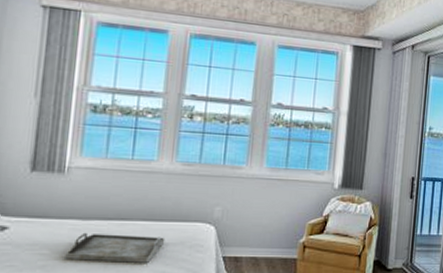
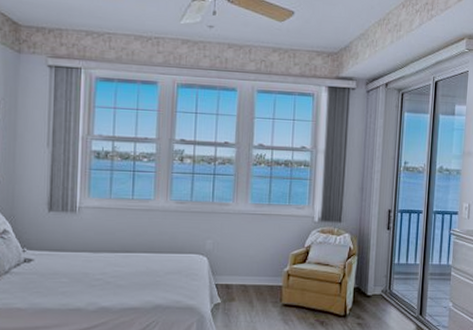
serving tray: present [65,232,165,263] -> none [81,263,165,290]

